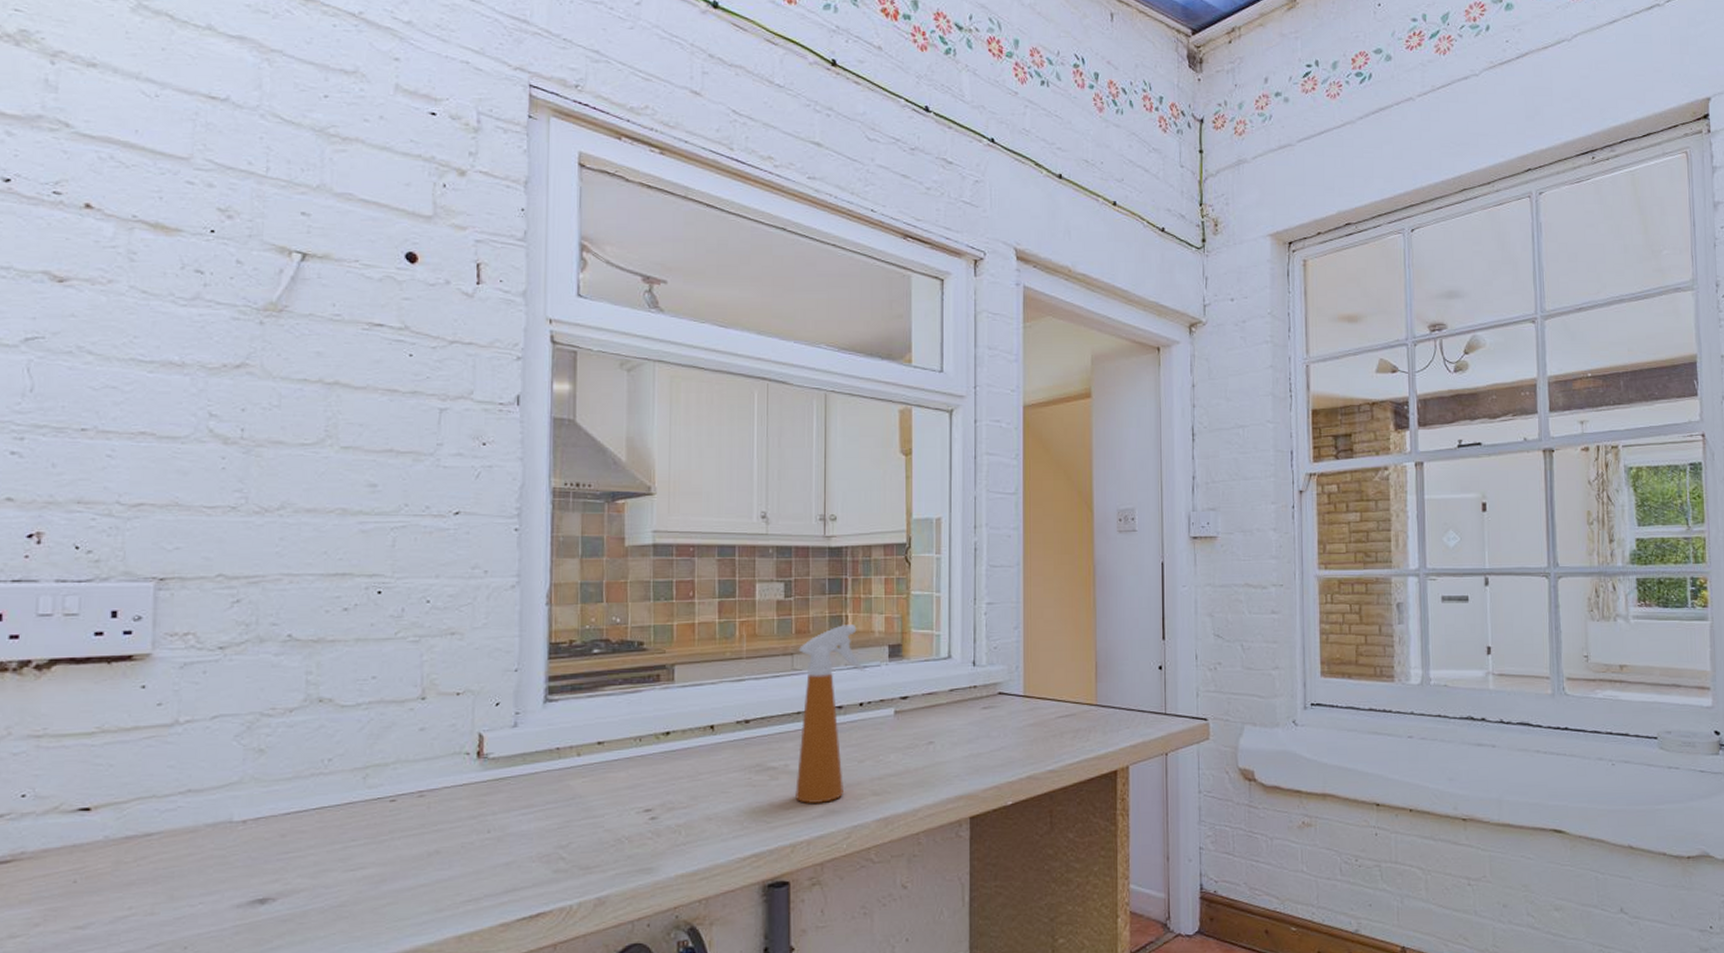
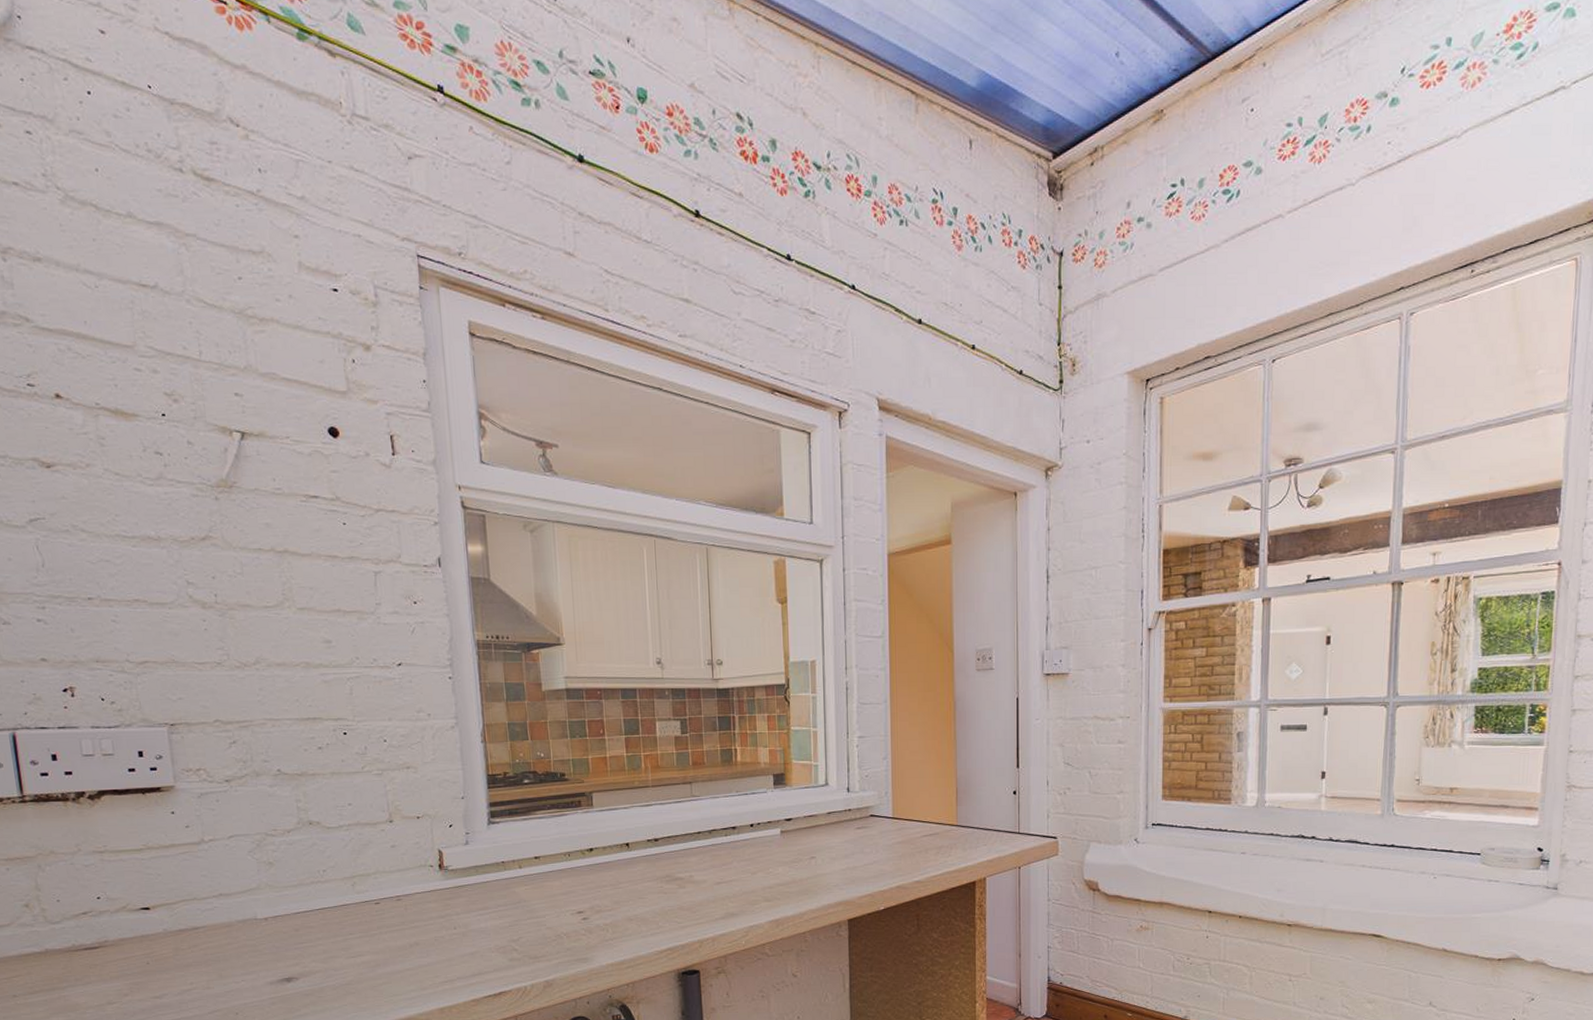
spray bottle: present [795,625,866,804] -> none [695,757,755,908]

